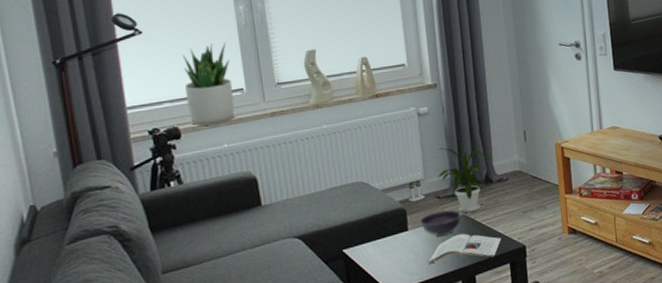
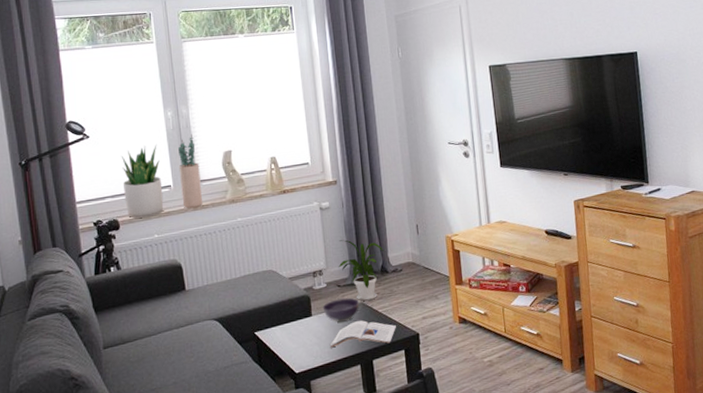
vase: none [252,31,282,115] -> present [178,134,203,209]

